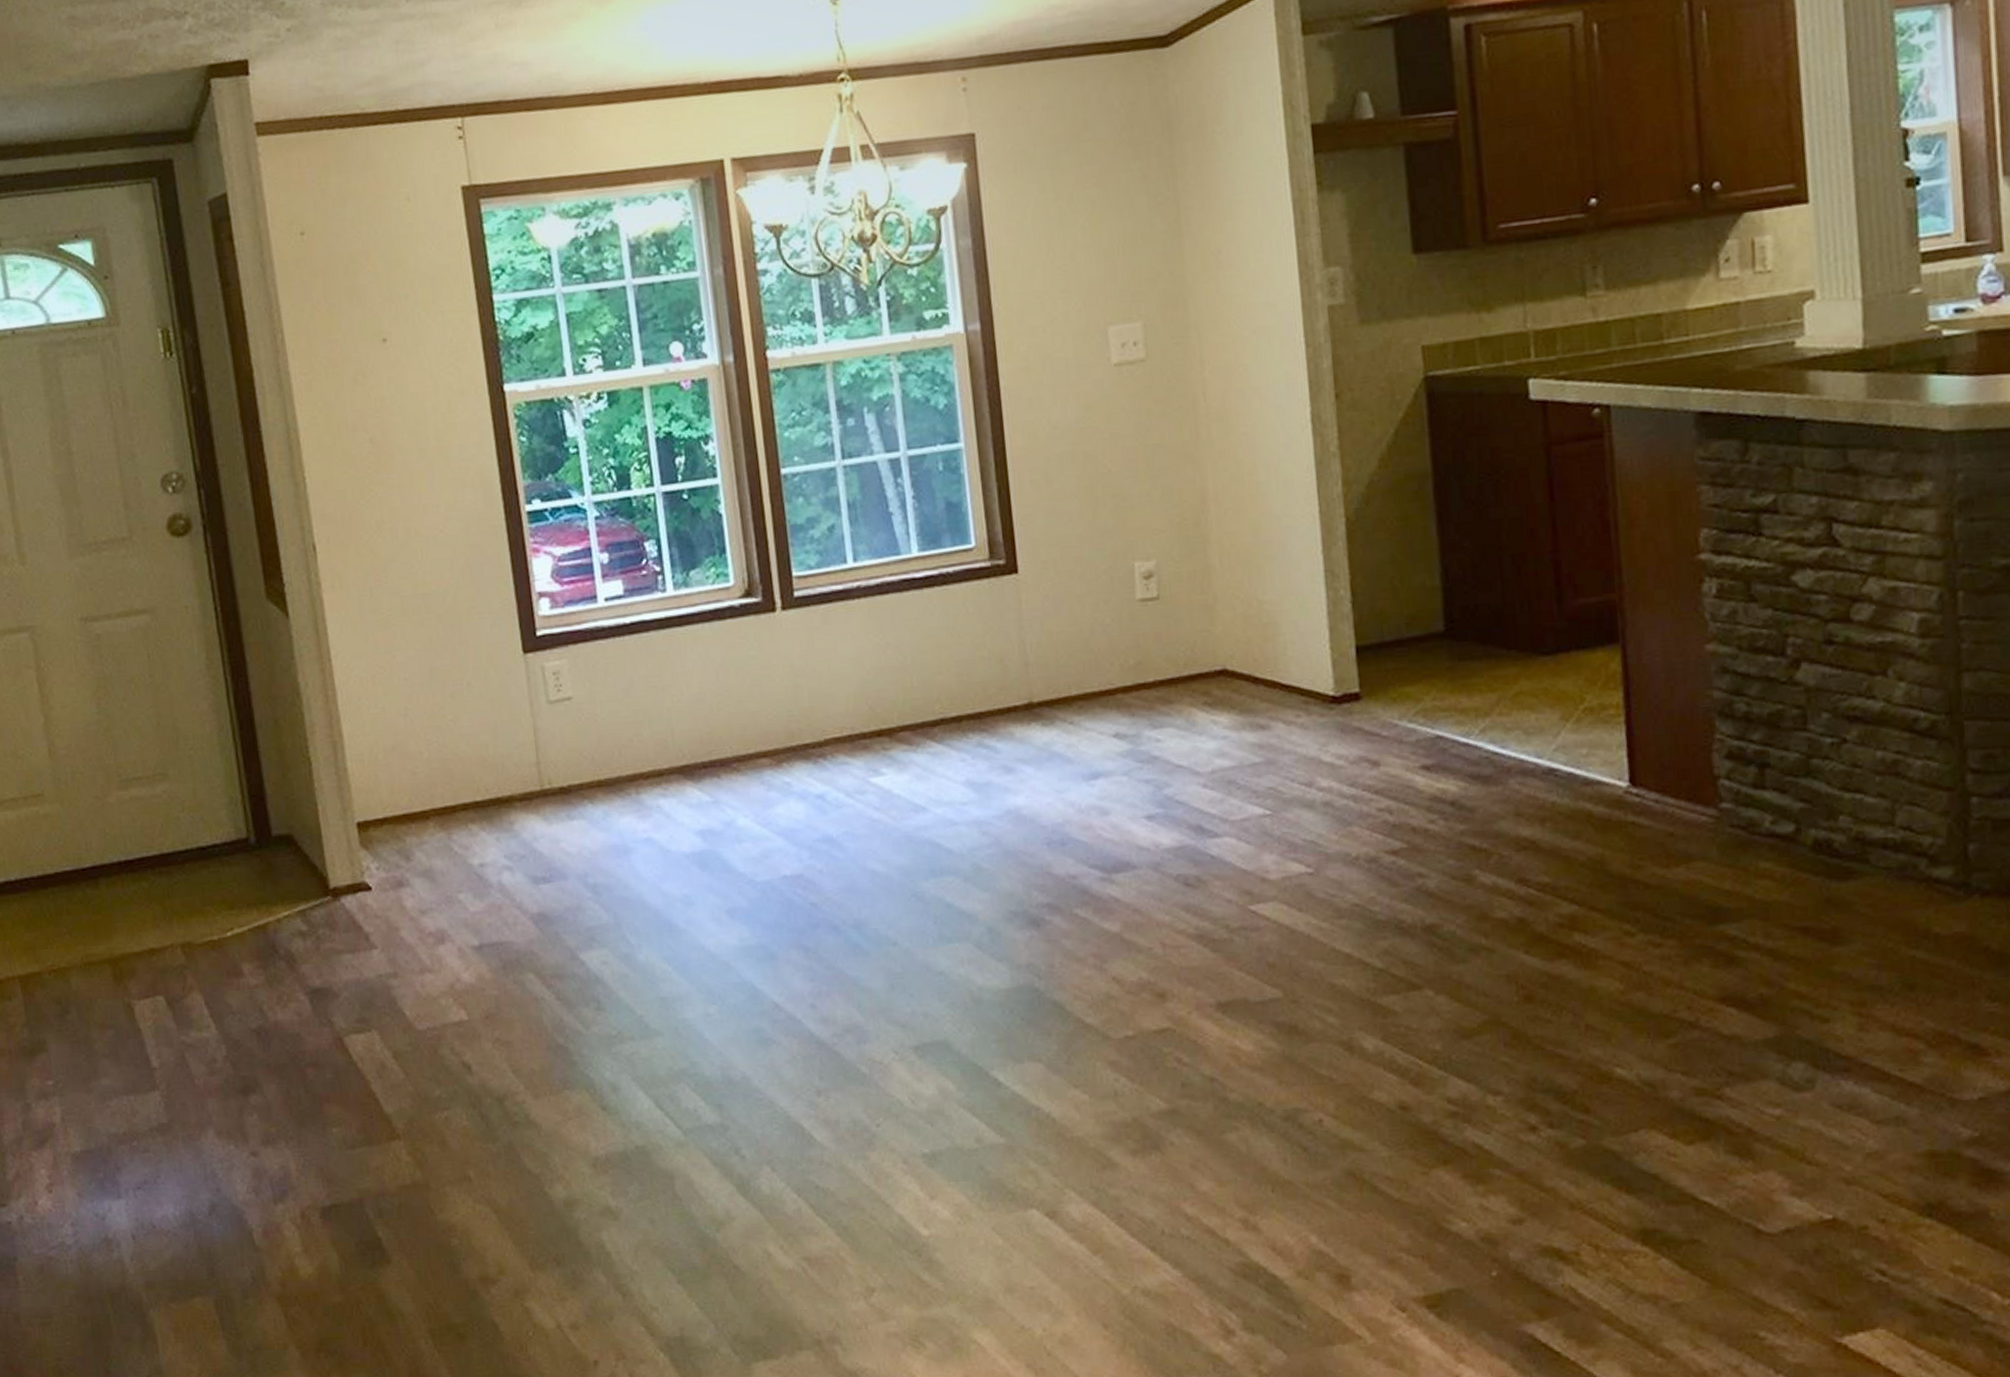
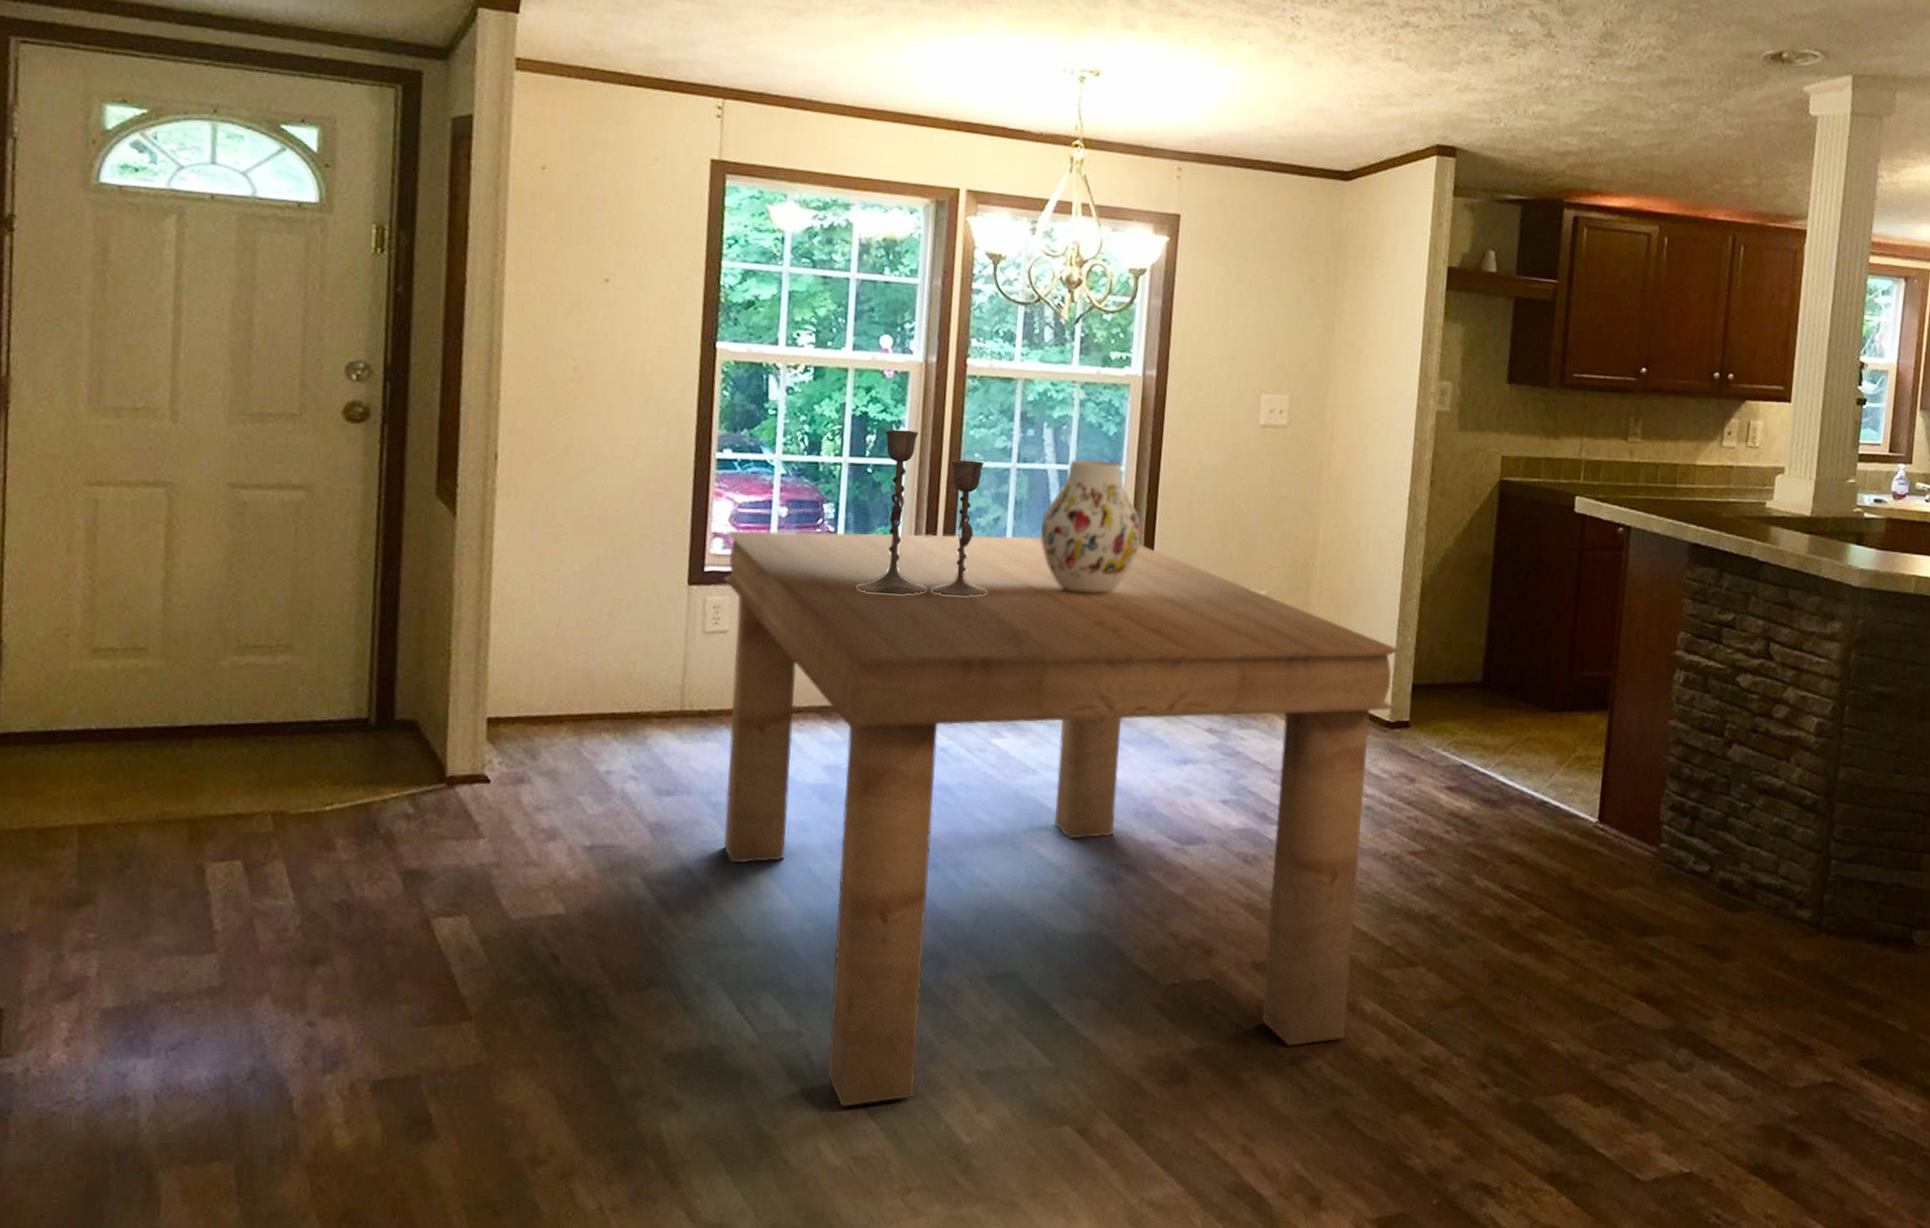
dining table: none [551,530,1345,1205] -> present [723,530,1401,1108]
candlestick: none [693,444,835,633] -> present [858,429,987,596]
vase: none [880,438,997,598] -> present [1040,459,1142,594]

